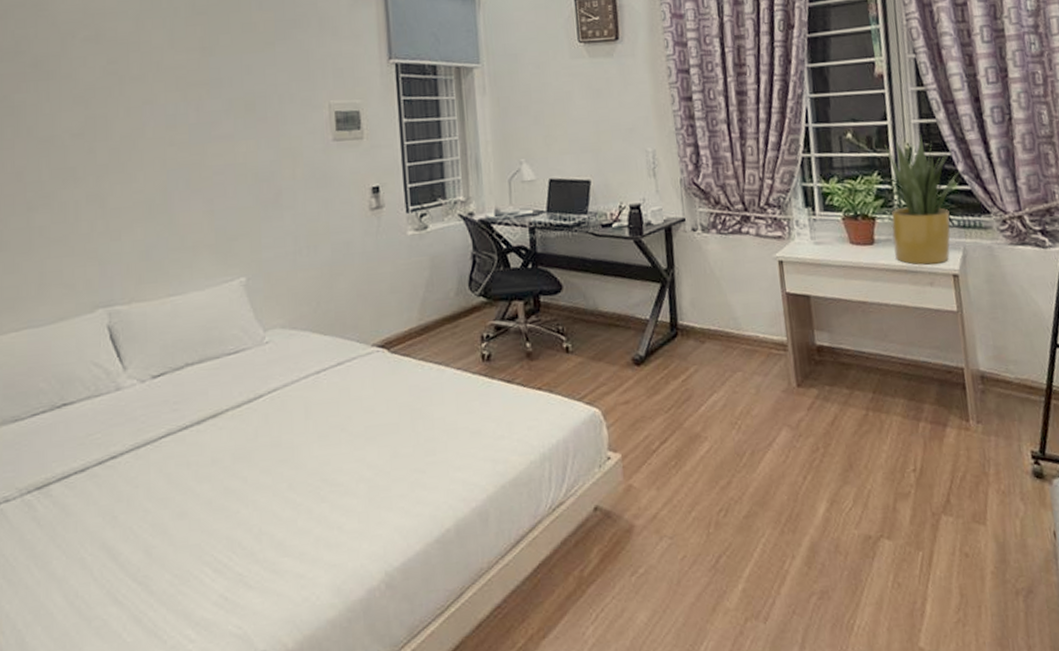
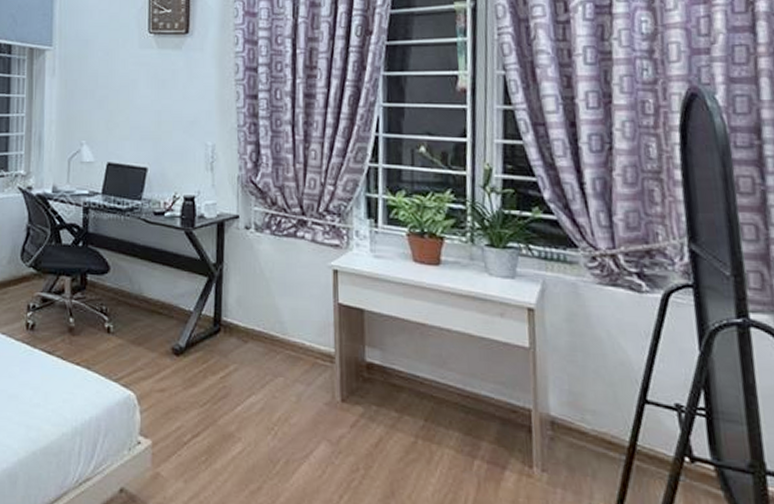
planter: present [884,135,960,265] -> none [461,156,546,294]

